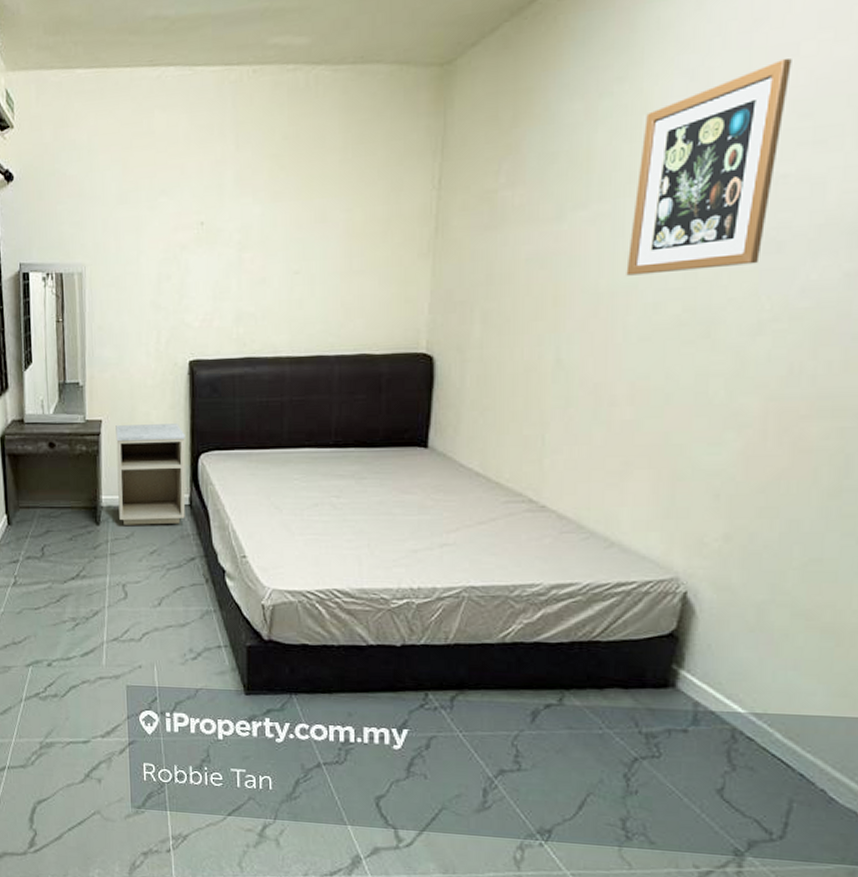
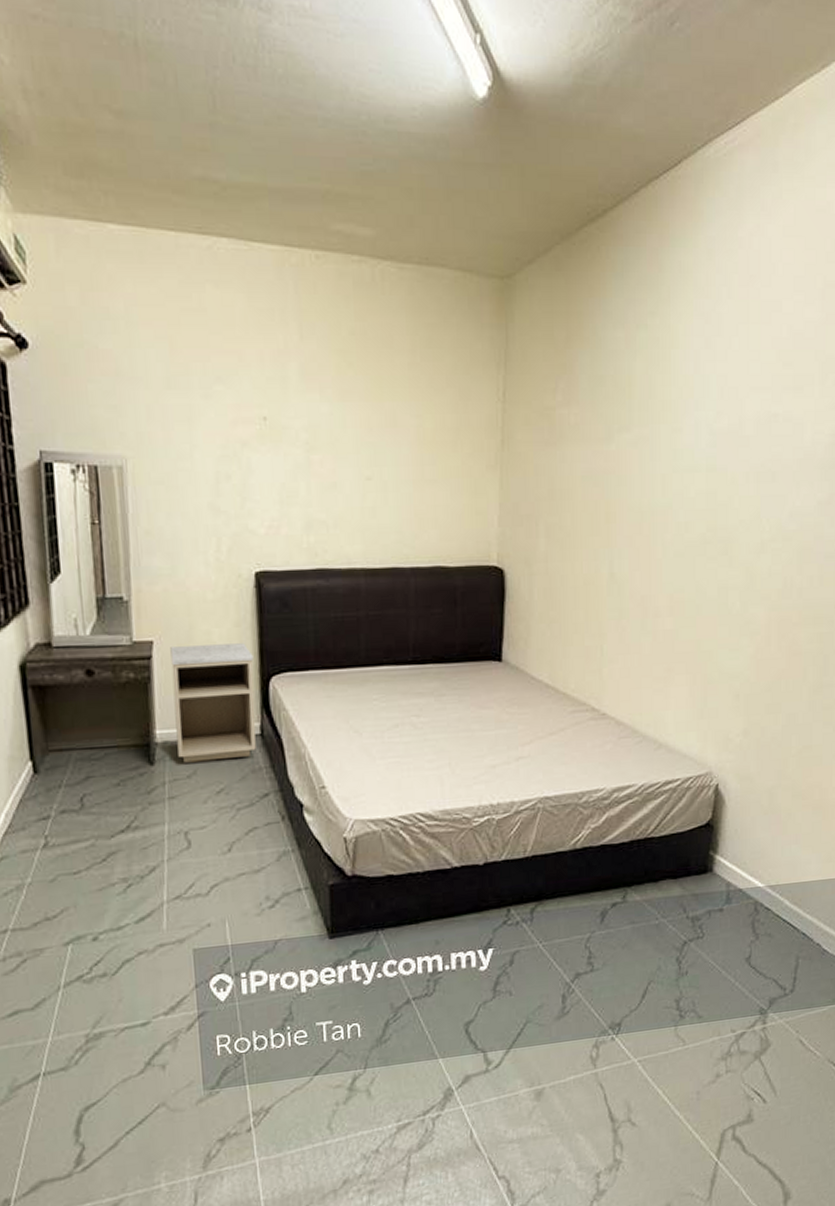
wall art: present [626,58,792,276] -> none [663,312,777,496]

